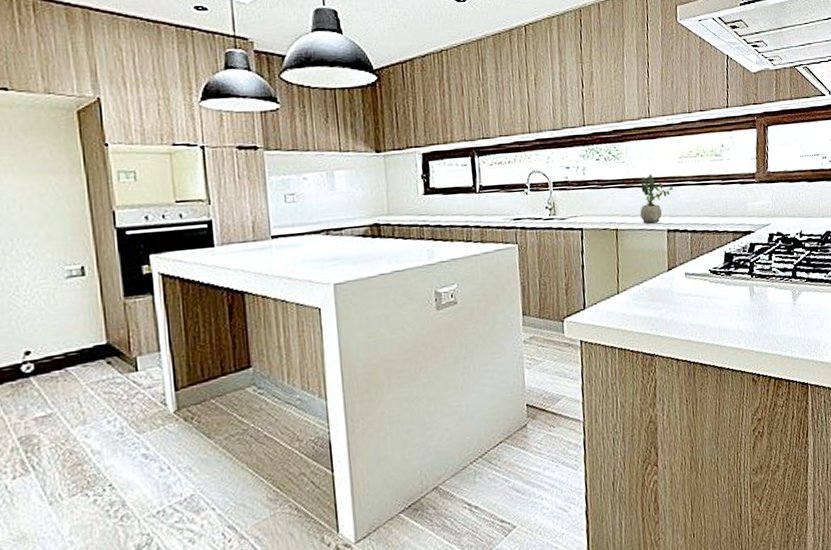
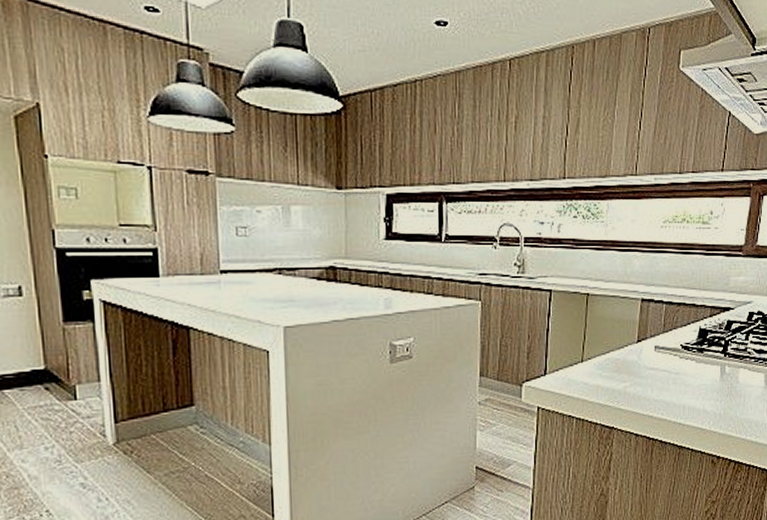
potted plant: present [638,174,673,225] -> none [615,237,653,292]

